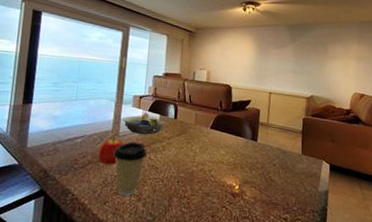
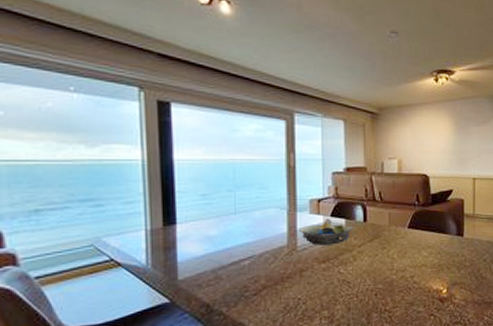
fruit: present [98,139,124,165] -> none [273,255,305,287]
coffee cup: present [112,141,147,196] -> none [292,255,335,320]

